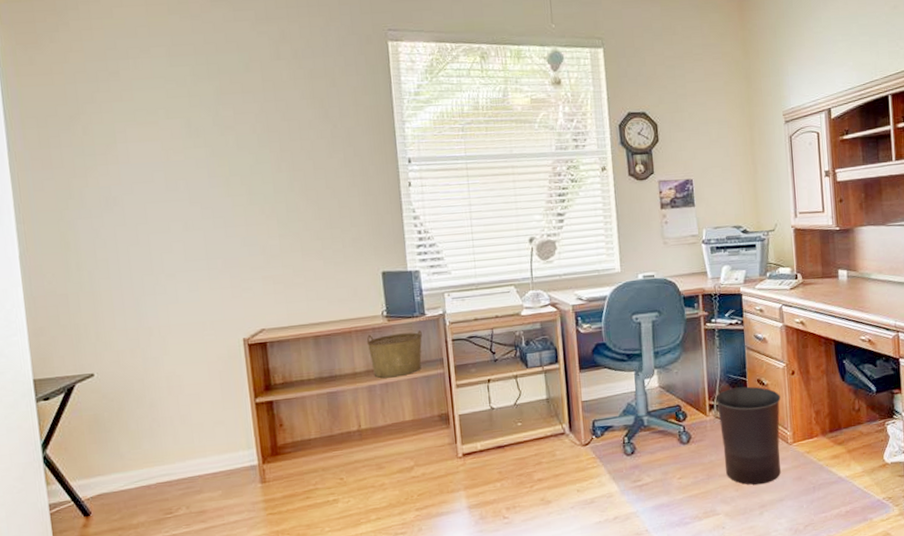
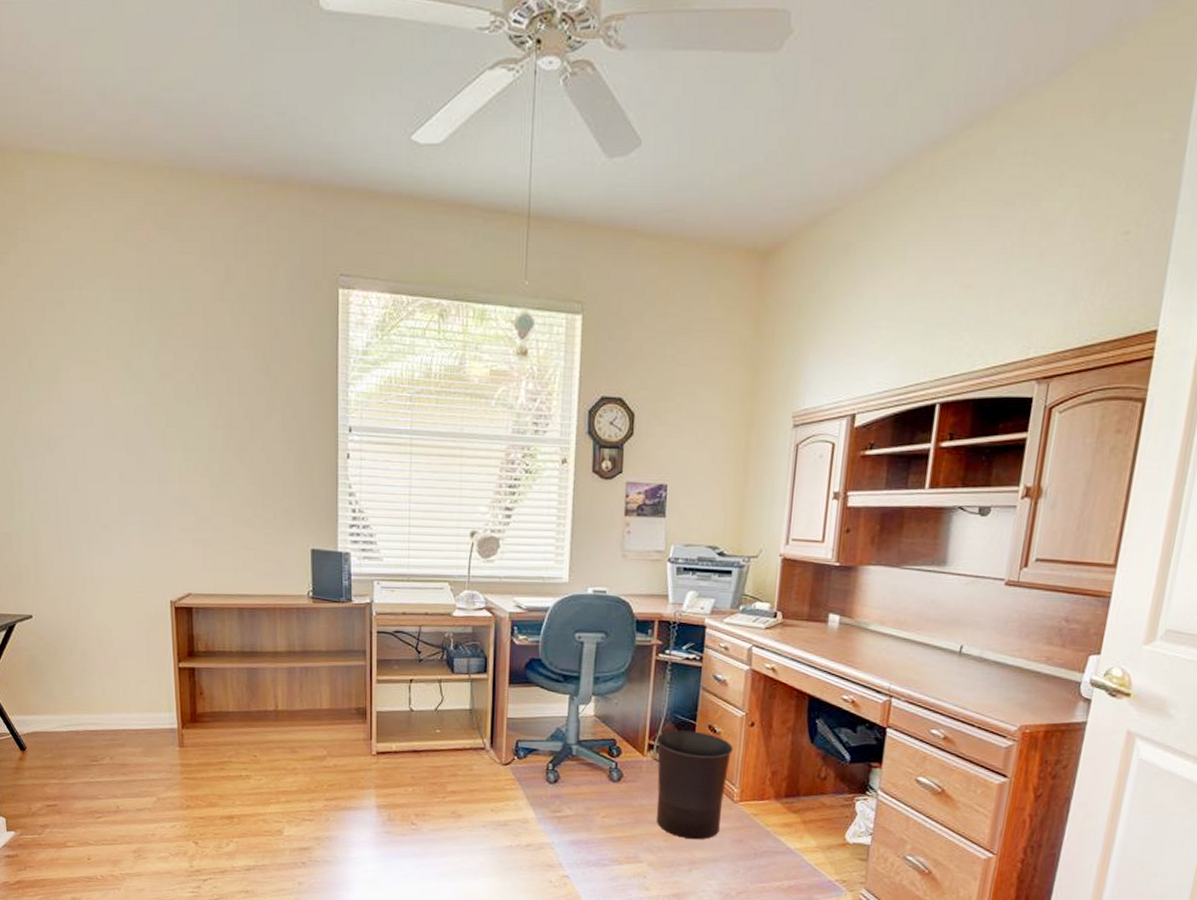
basket: present [366,330,422,378] -> none [290,614,347,663]

